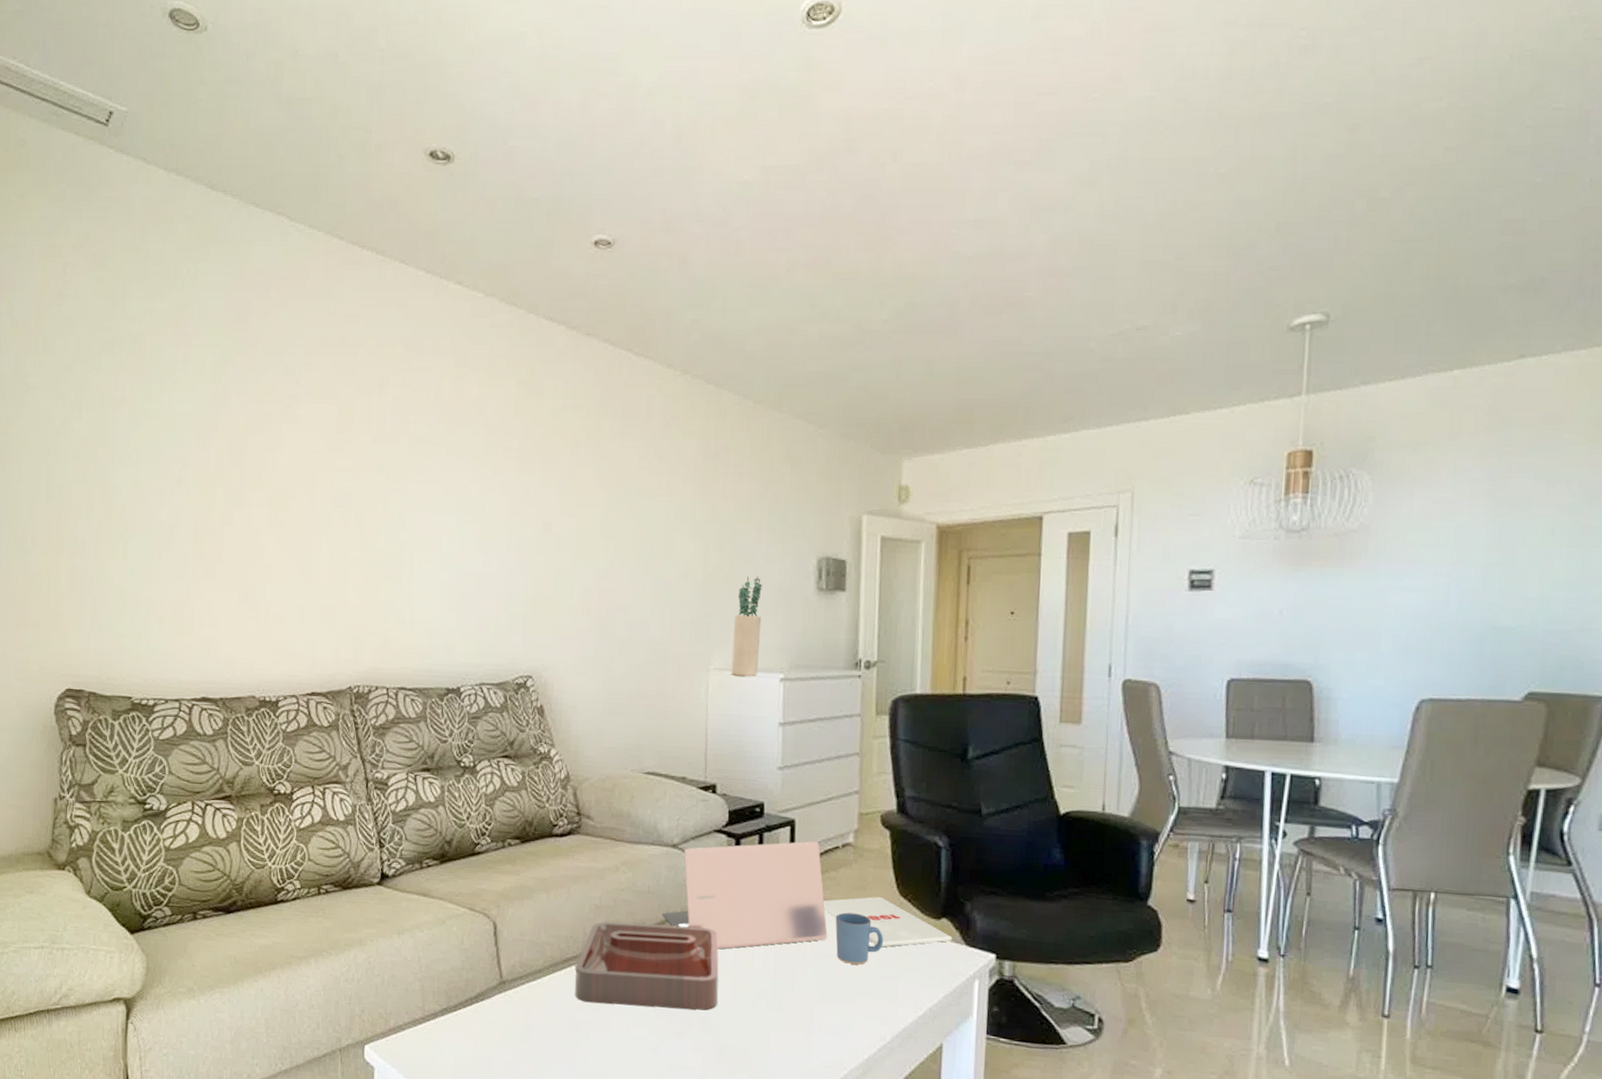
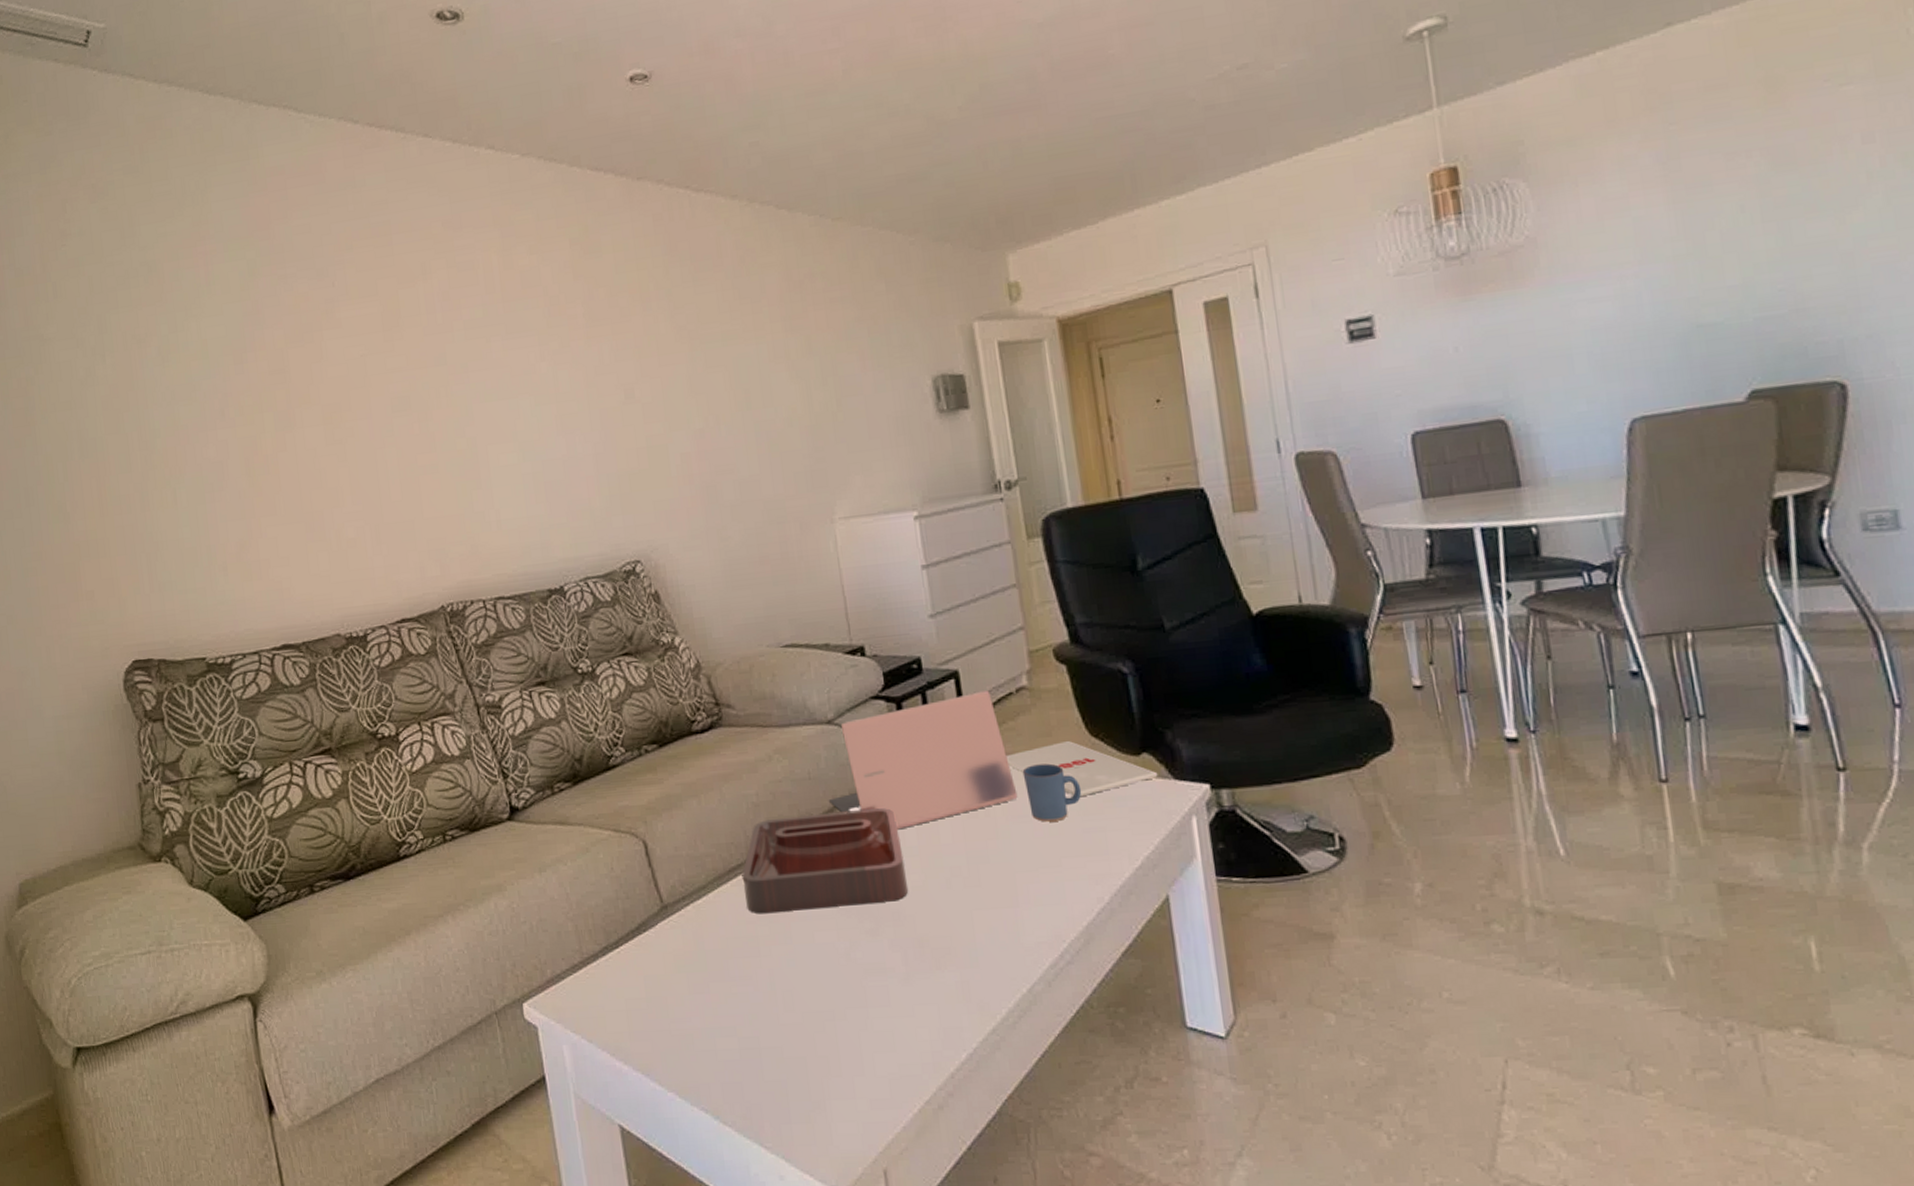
vase: present [731,576,762,677] -> none [851,408,888,523]

